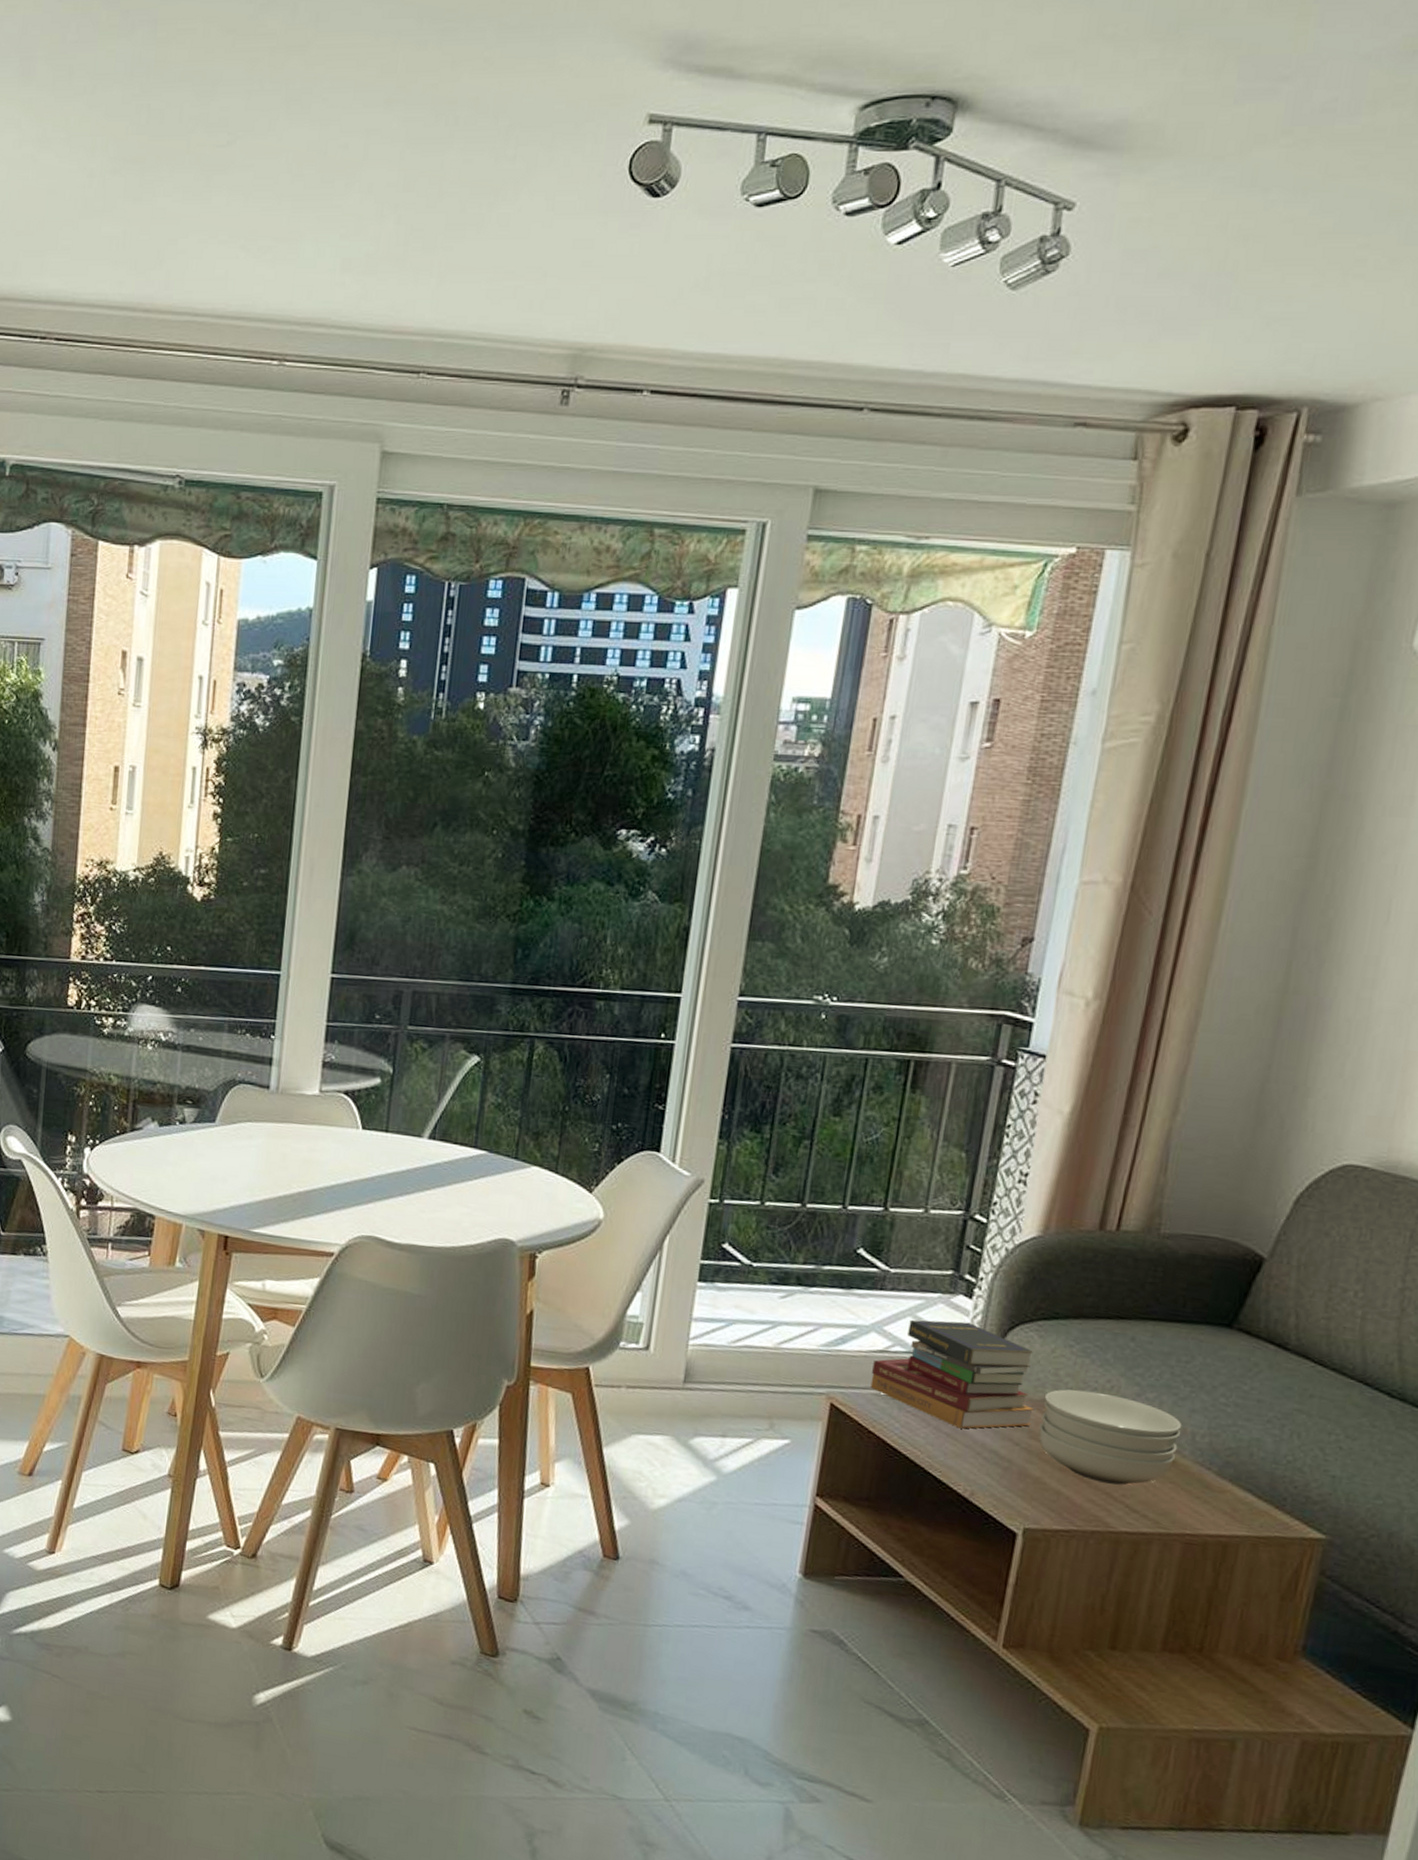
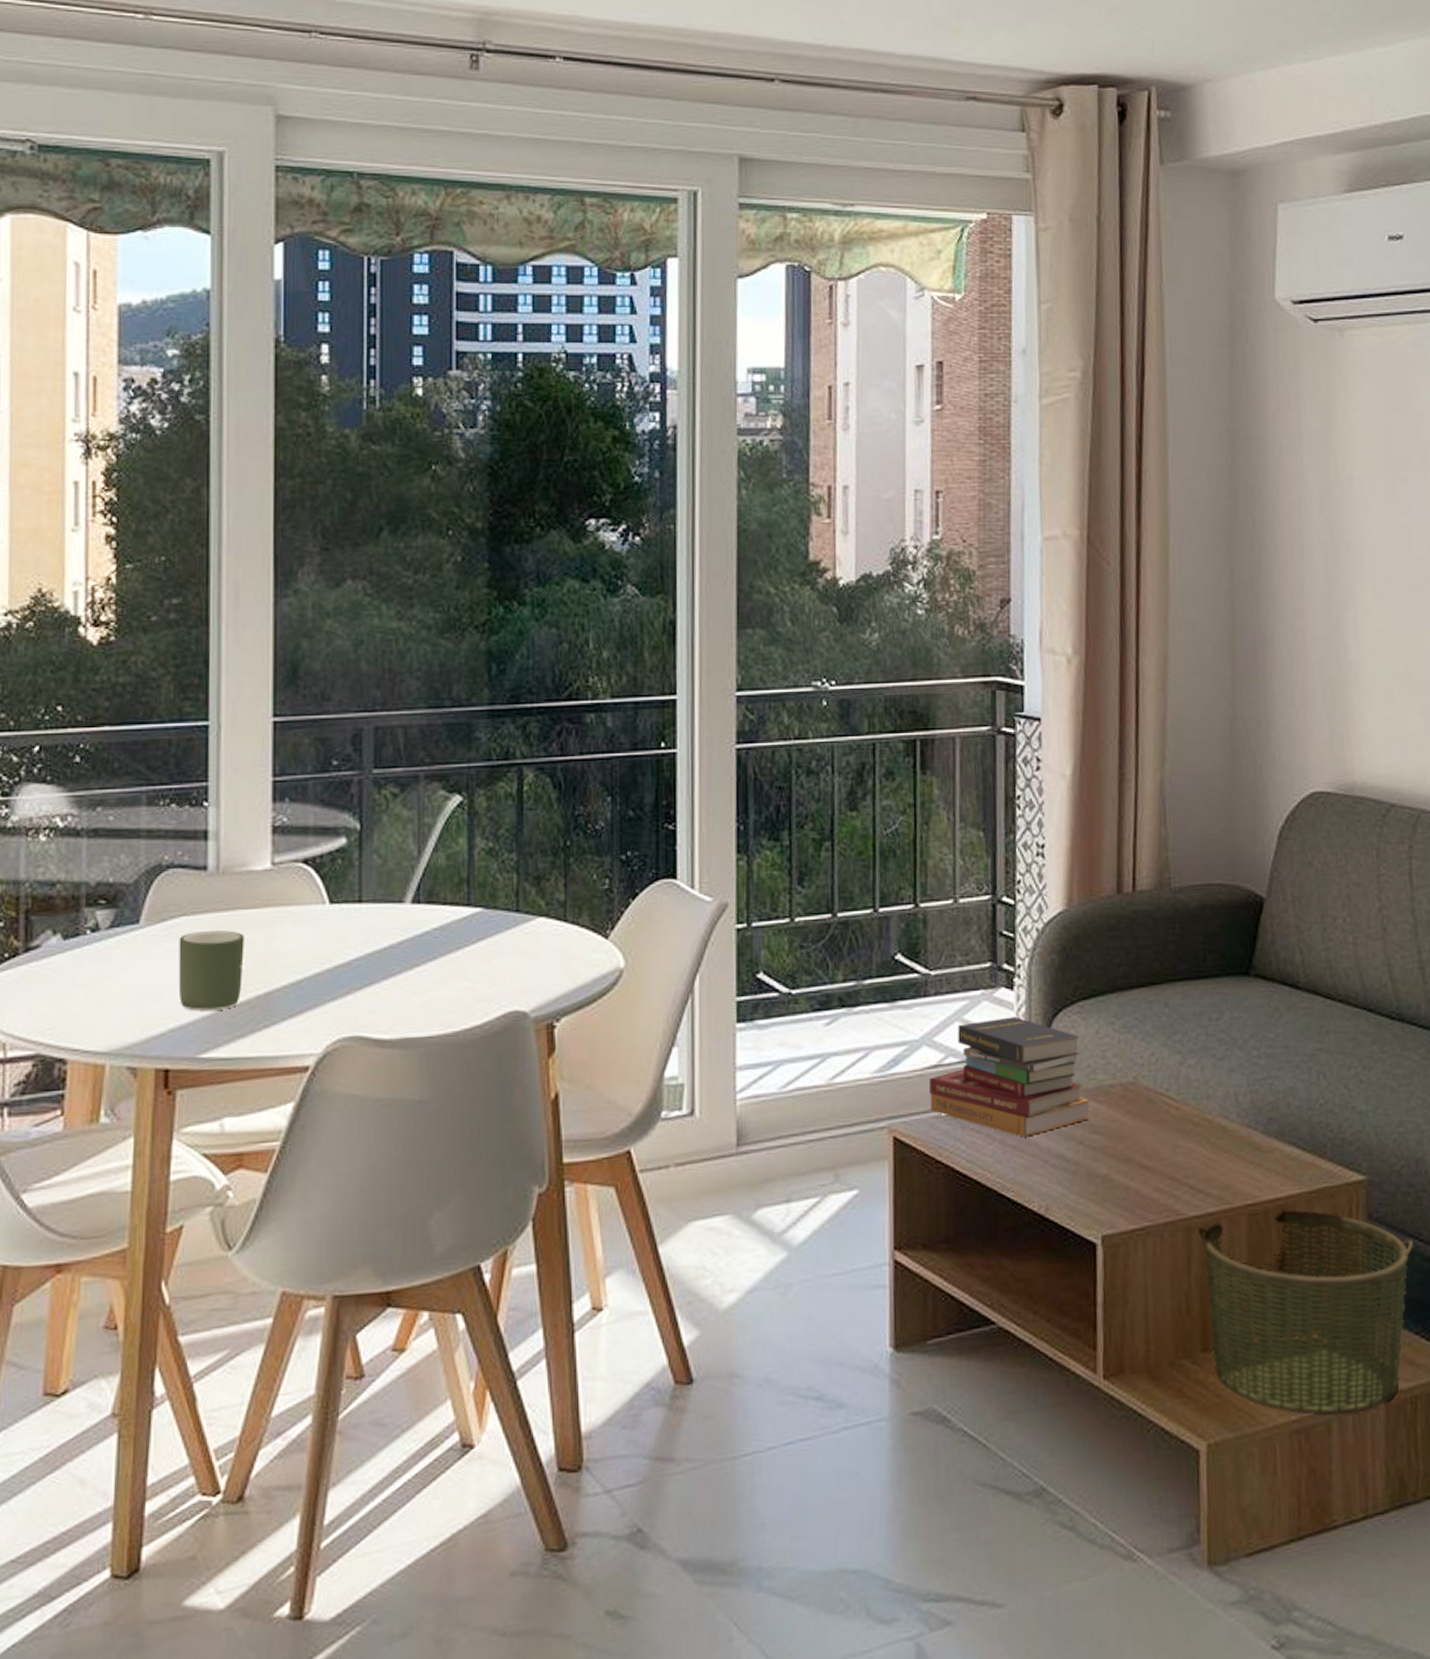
mug: none [240,1135,294,1199] -> present [178,930,245,1012]
bowl: present [1038,1389,1183,1486] -> none [1097,1068,1225,1167]
basket: none [1119,1541,1369,1742] -> present [1197,1210,1414,1415]

